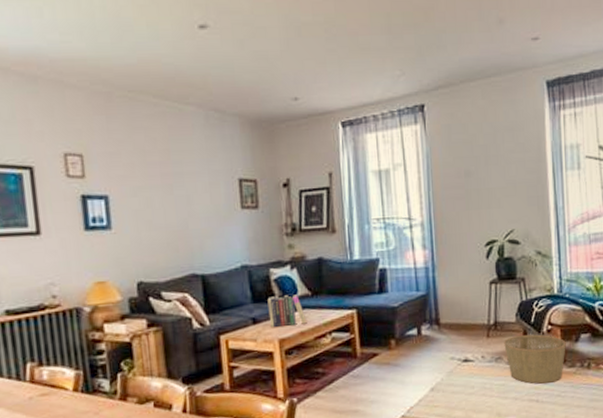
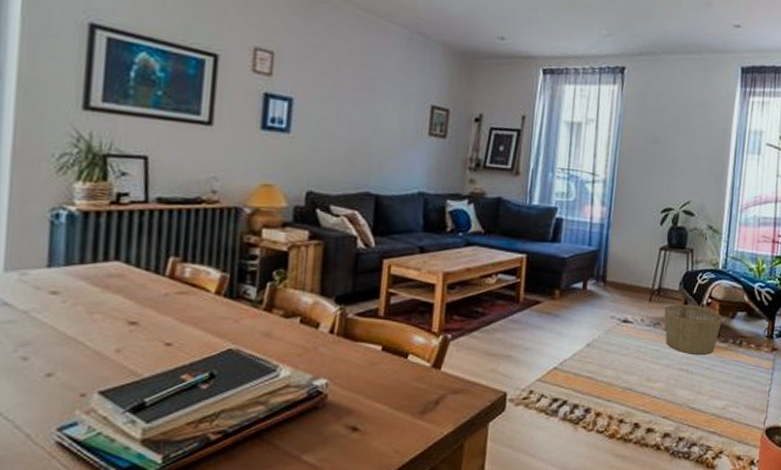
books: present [267,294,307,328] -> none [437,228,476,261]

